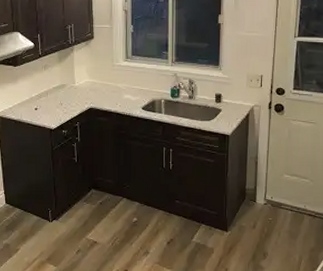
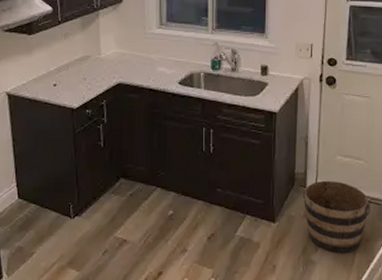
bucket: none [252,196,316,260] -> present [302,180,371,253]

